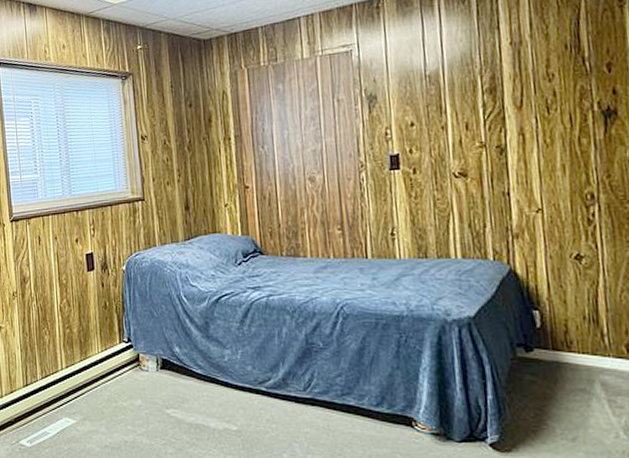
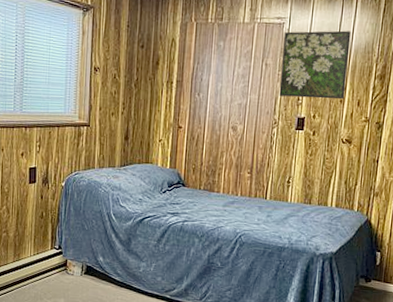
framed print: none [354,44,447,134] -> present [279,30,351,100]

